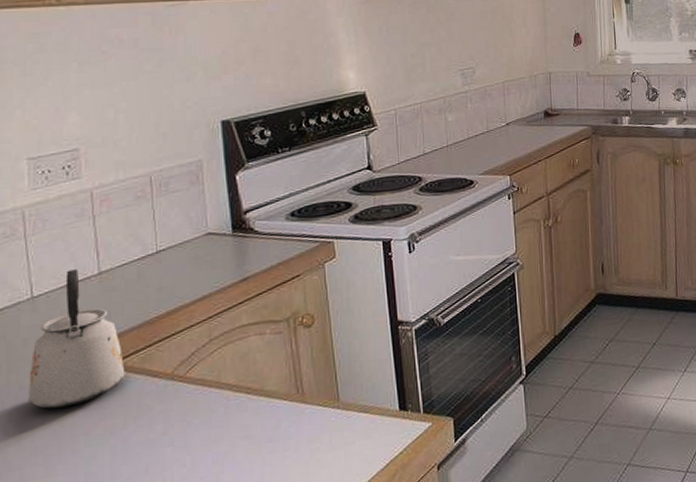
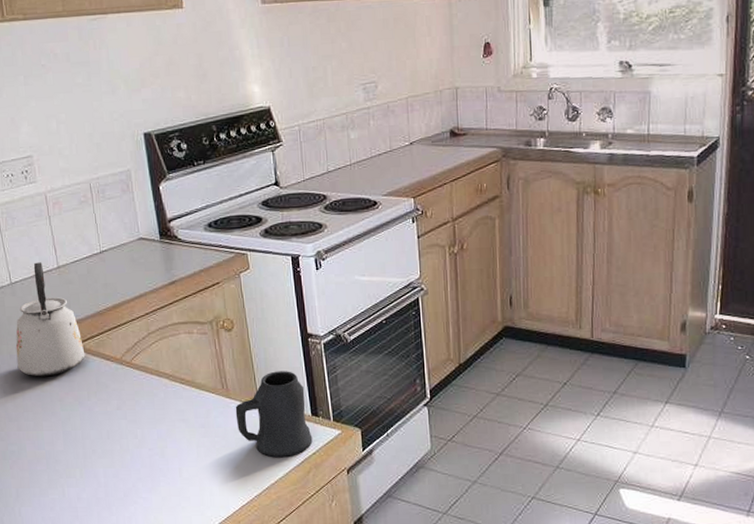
mug: none [311,364,400,465] -> present [235,371,313,458]

